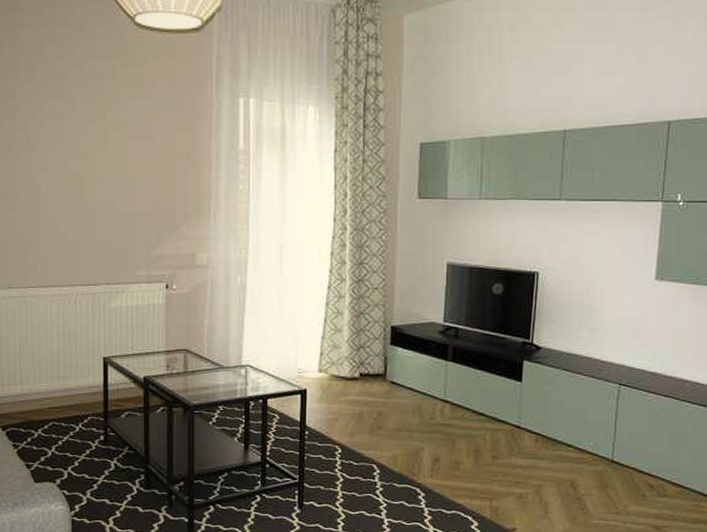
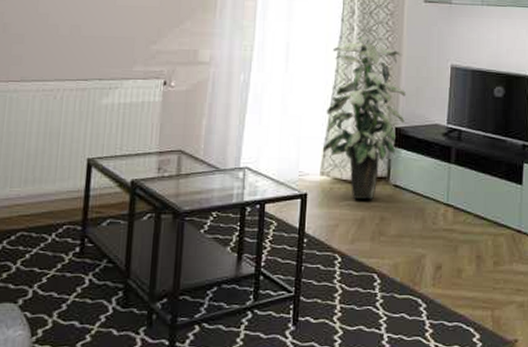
indoor plant: none [319,235,402,395] -> present [322,35,407,199]

